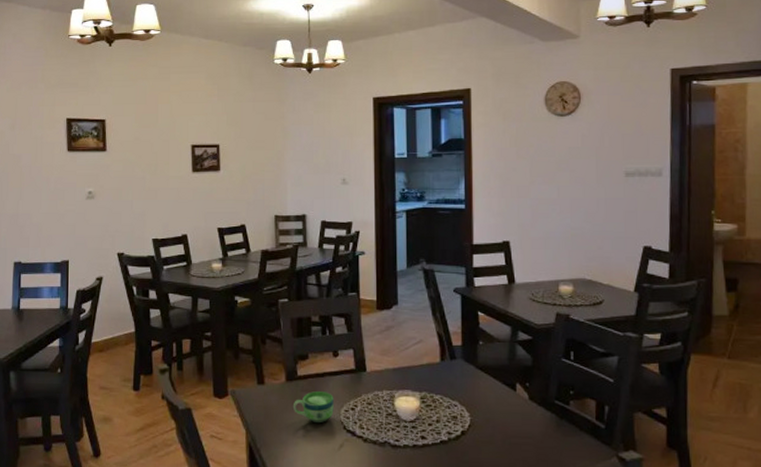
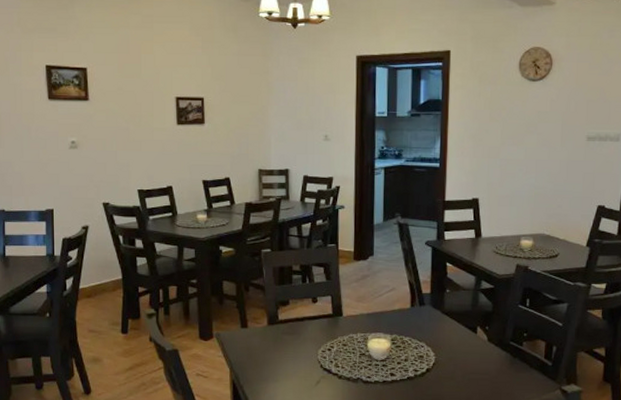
cup: present [292,391,334,424] -> none [274,334,312,363]

